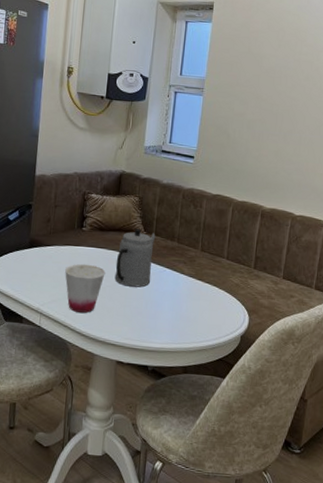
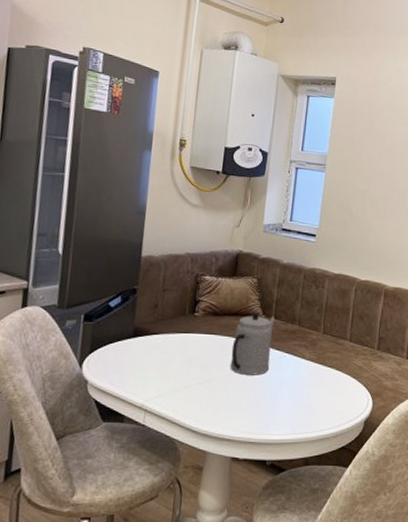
cup: present [64,263,106,313] -> none [173,352,220,407]

